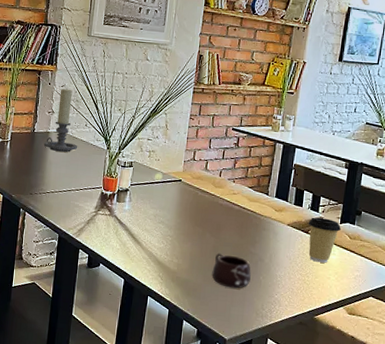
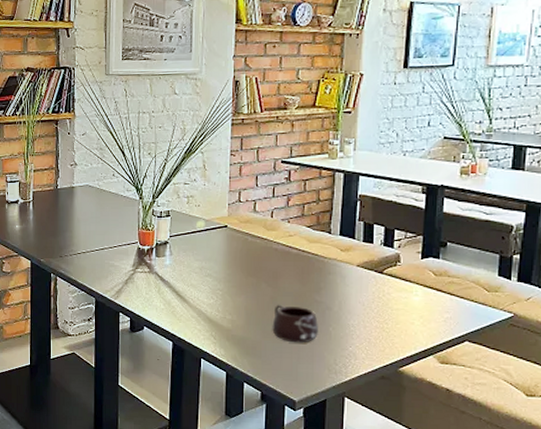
candle holder: present [43,88,78,153] -> none [69,137,107,208]
coffee cup: present [308,217,341,263] -> none [382,254,422,306]

